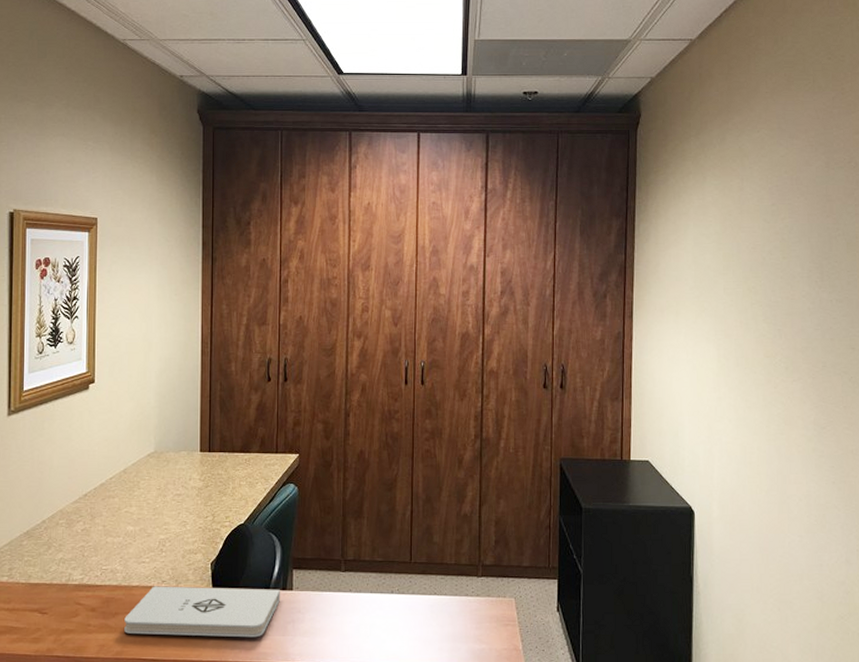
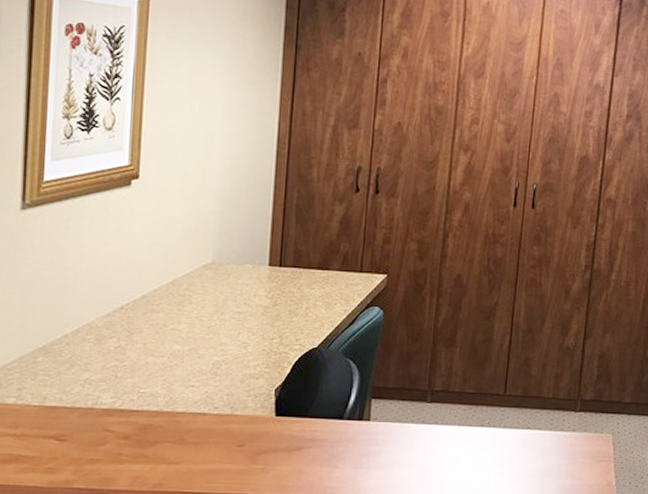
notepad: present [124,586,280,638] -> none [165,413,355,471]

